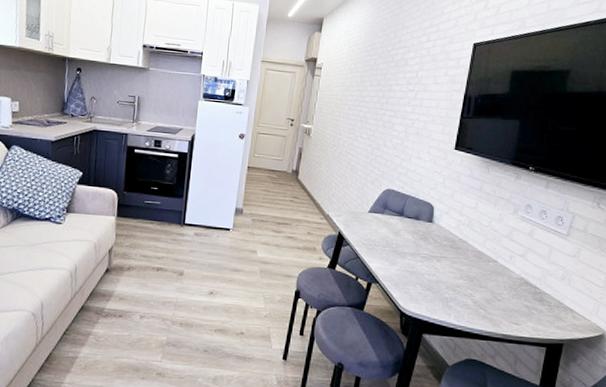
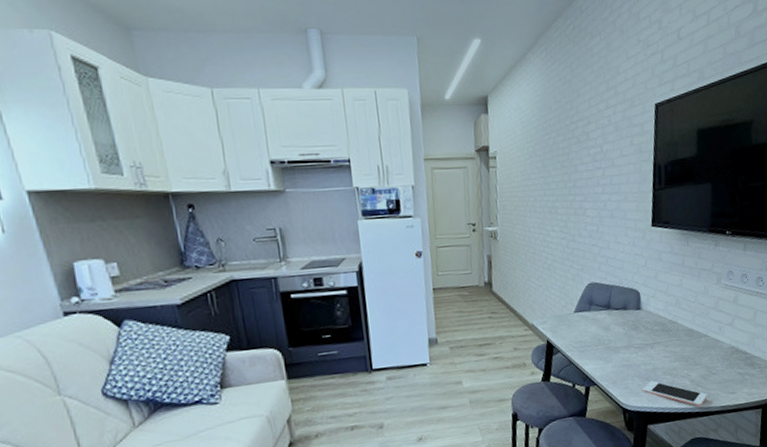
cell phone: none [422,291,489,330] -> present [642,380,707,407]

